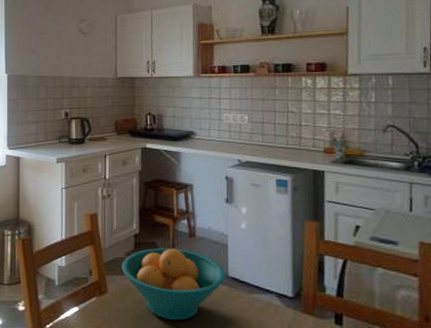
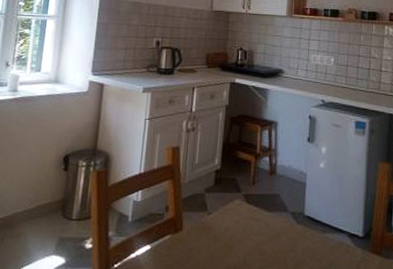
fruit bowl: present [122,248,226,321] -> none [200,185,302,260]

